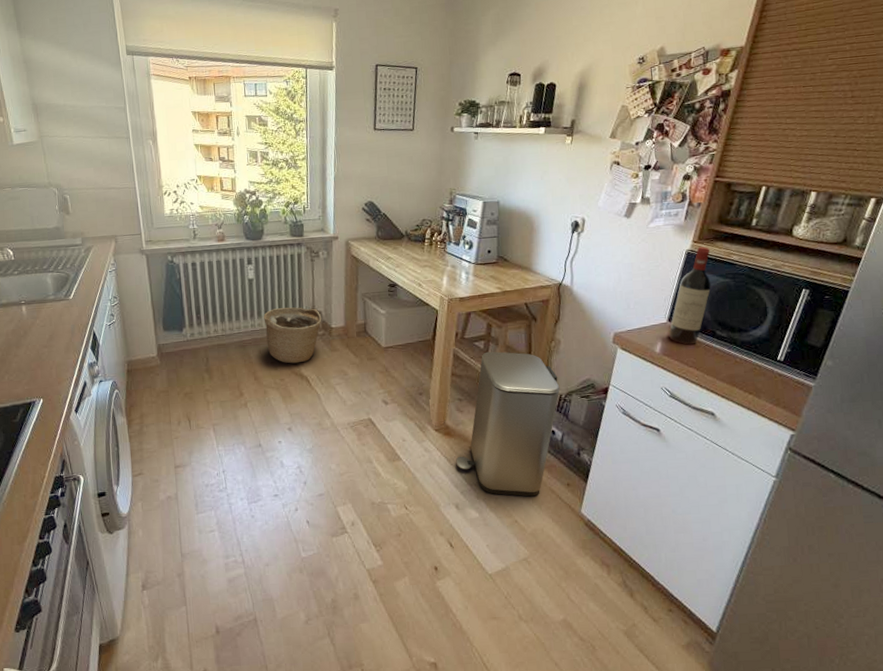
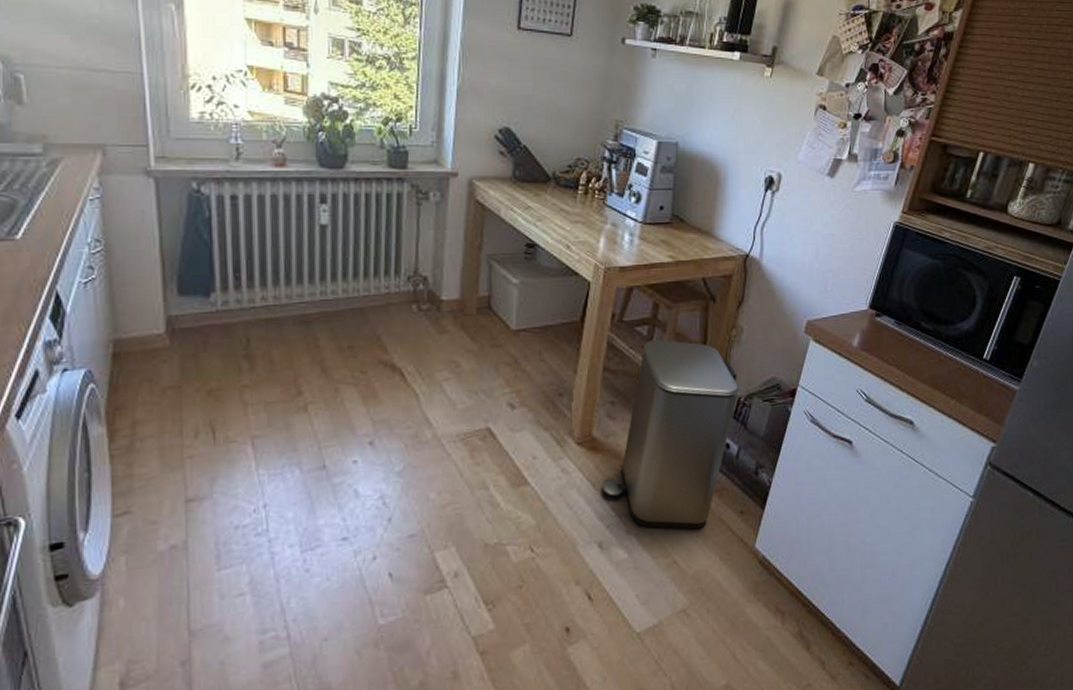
basket: present [264,307,322,364] -> none [340,268,428,350]
wine bottle: present [669,246,711,345] -> none [869,219,921,338]

